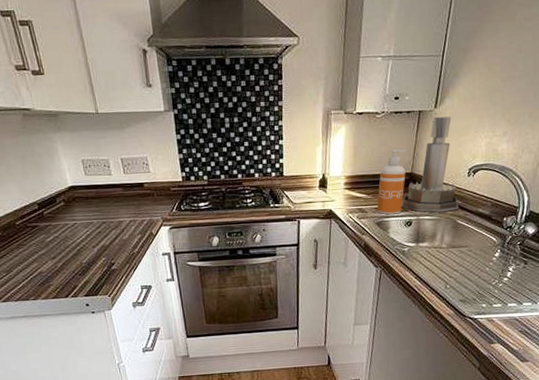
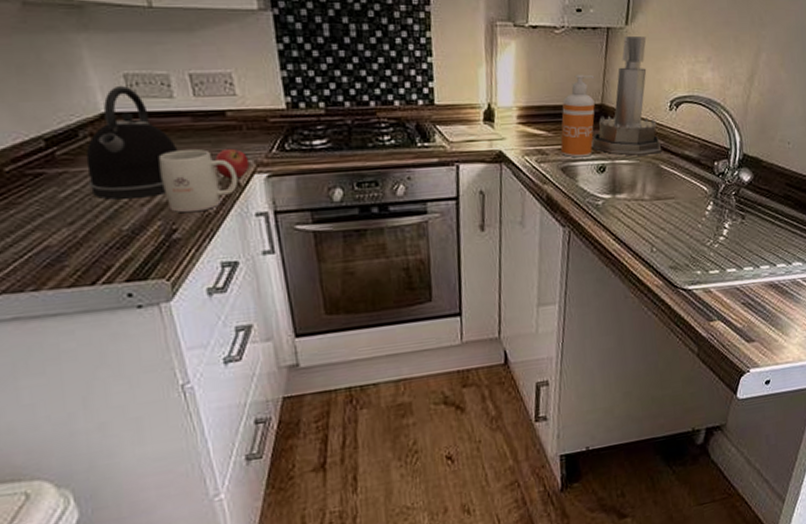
kettle: none [61,167,115,243] -> present [85,85,179,200]
mug: none [103,210,152,253] -> present [158,149,239,213]
fruit: none [137,209,159,230] -> present [214,148,250,180]

